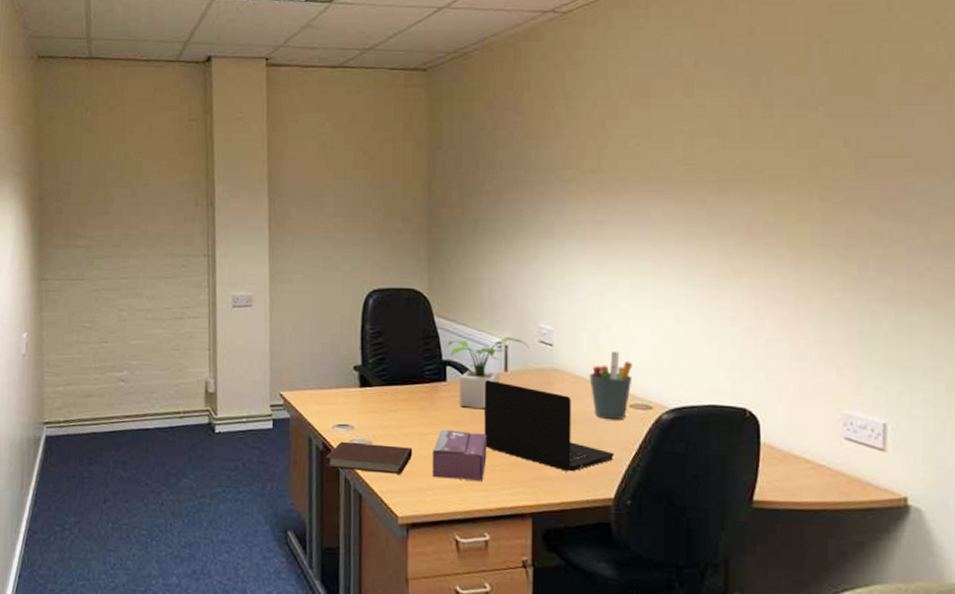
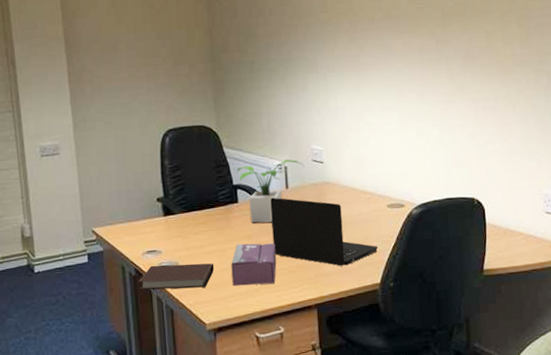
pen holder: present [589,350,633,420] -> none [354,162,388,220]

